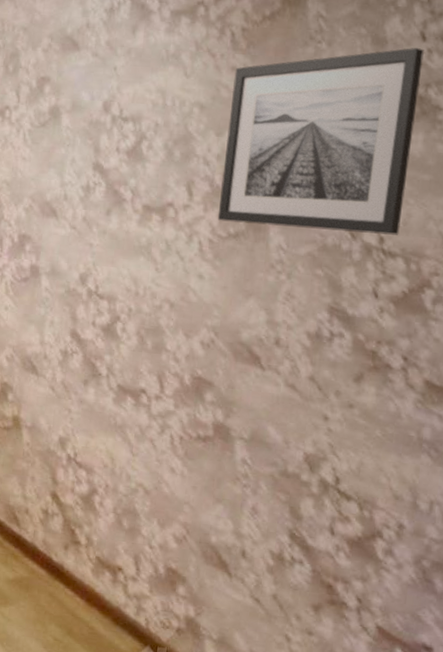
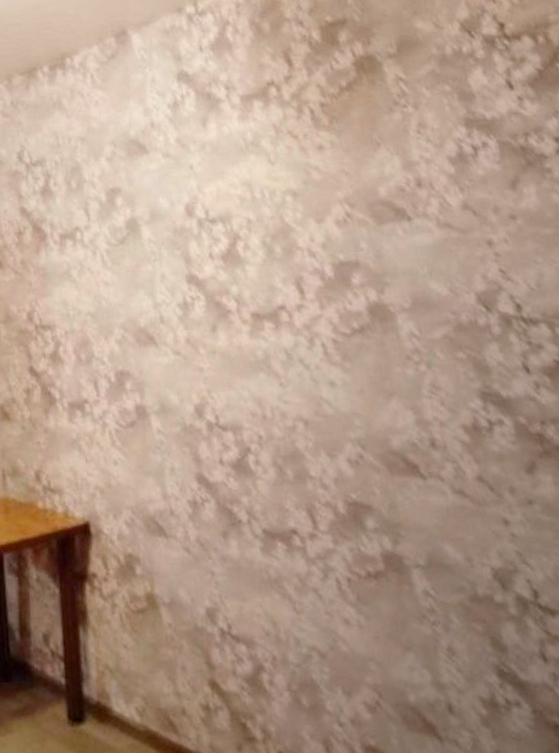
wall art: present [217,47,424,235] -> none [322,96,535,317]

